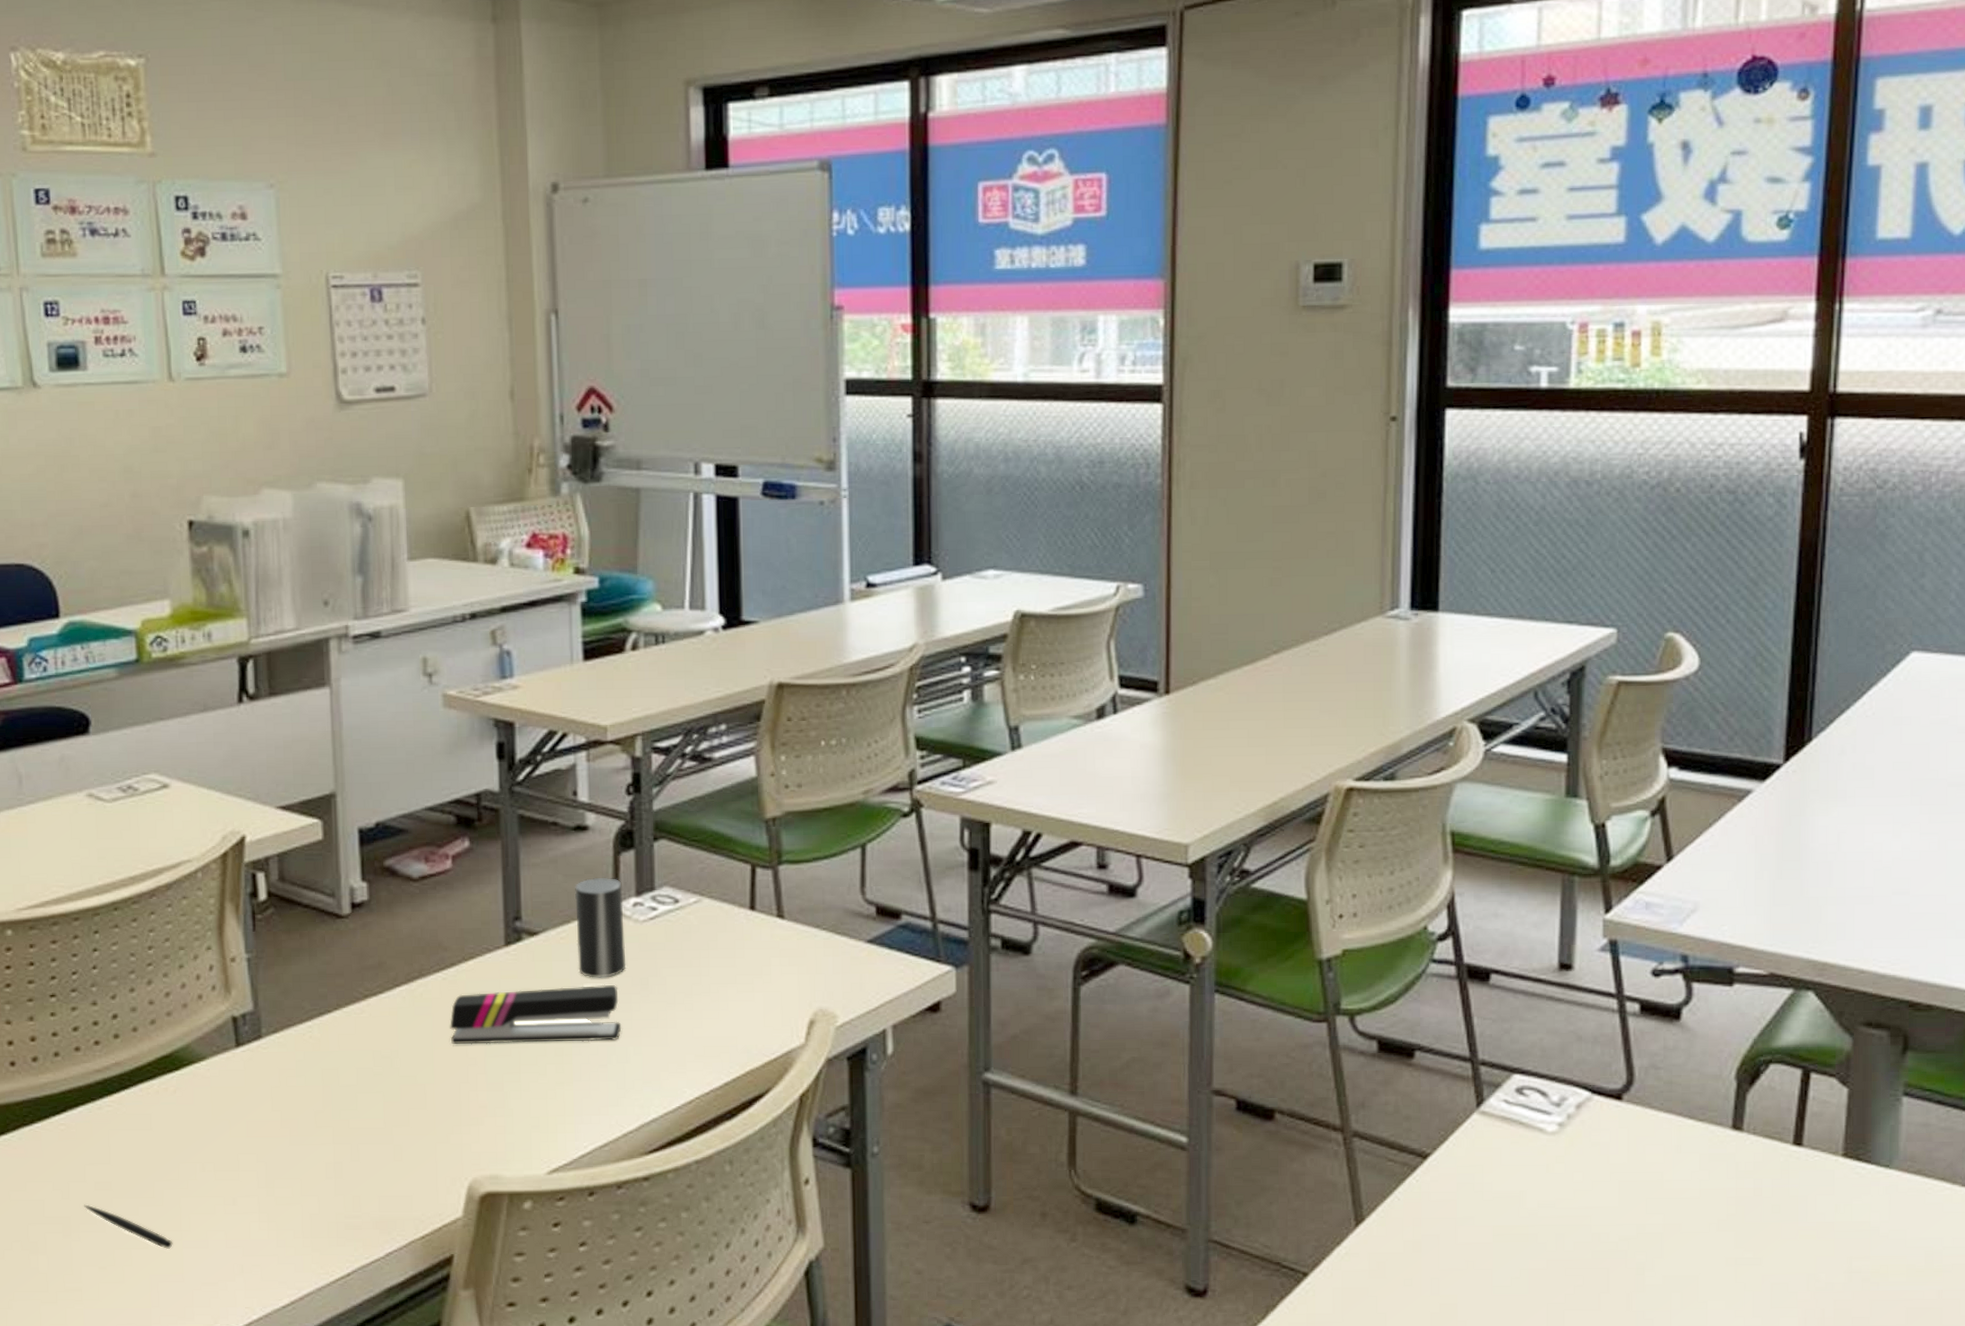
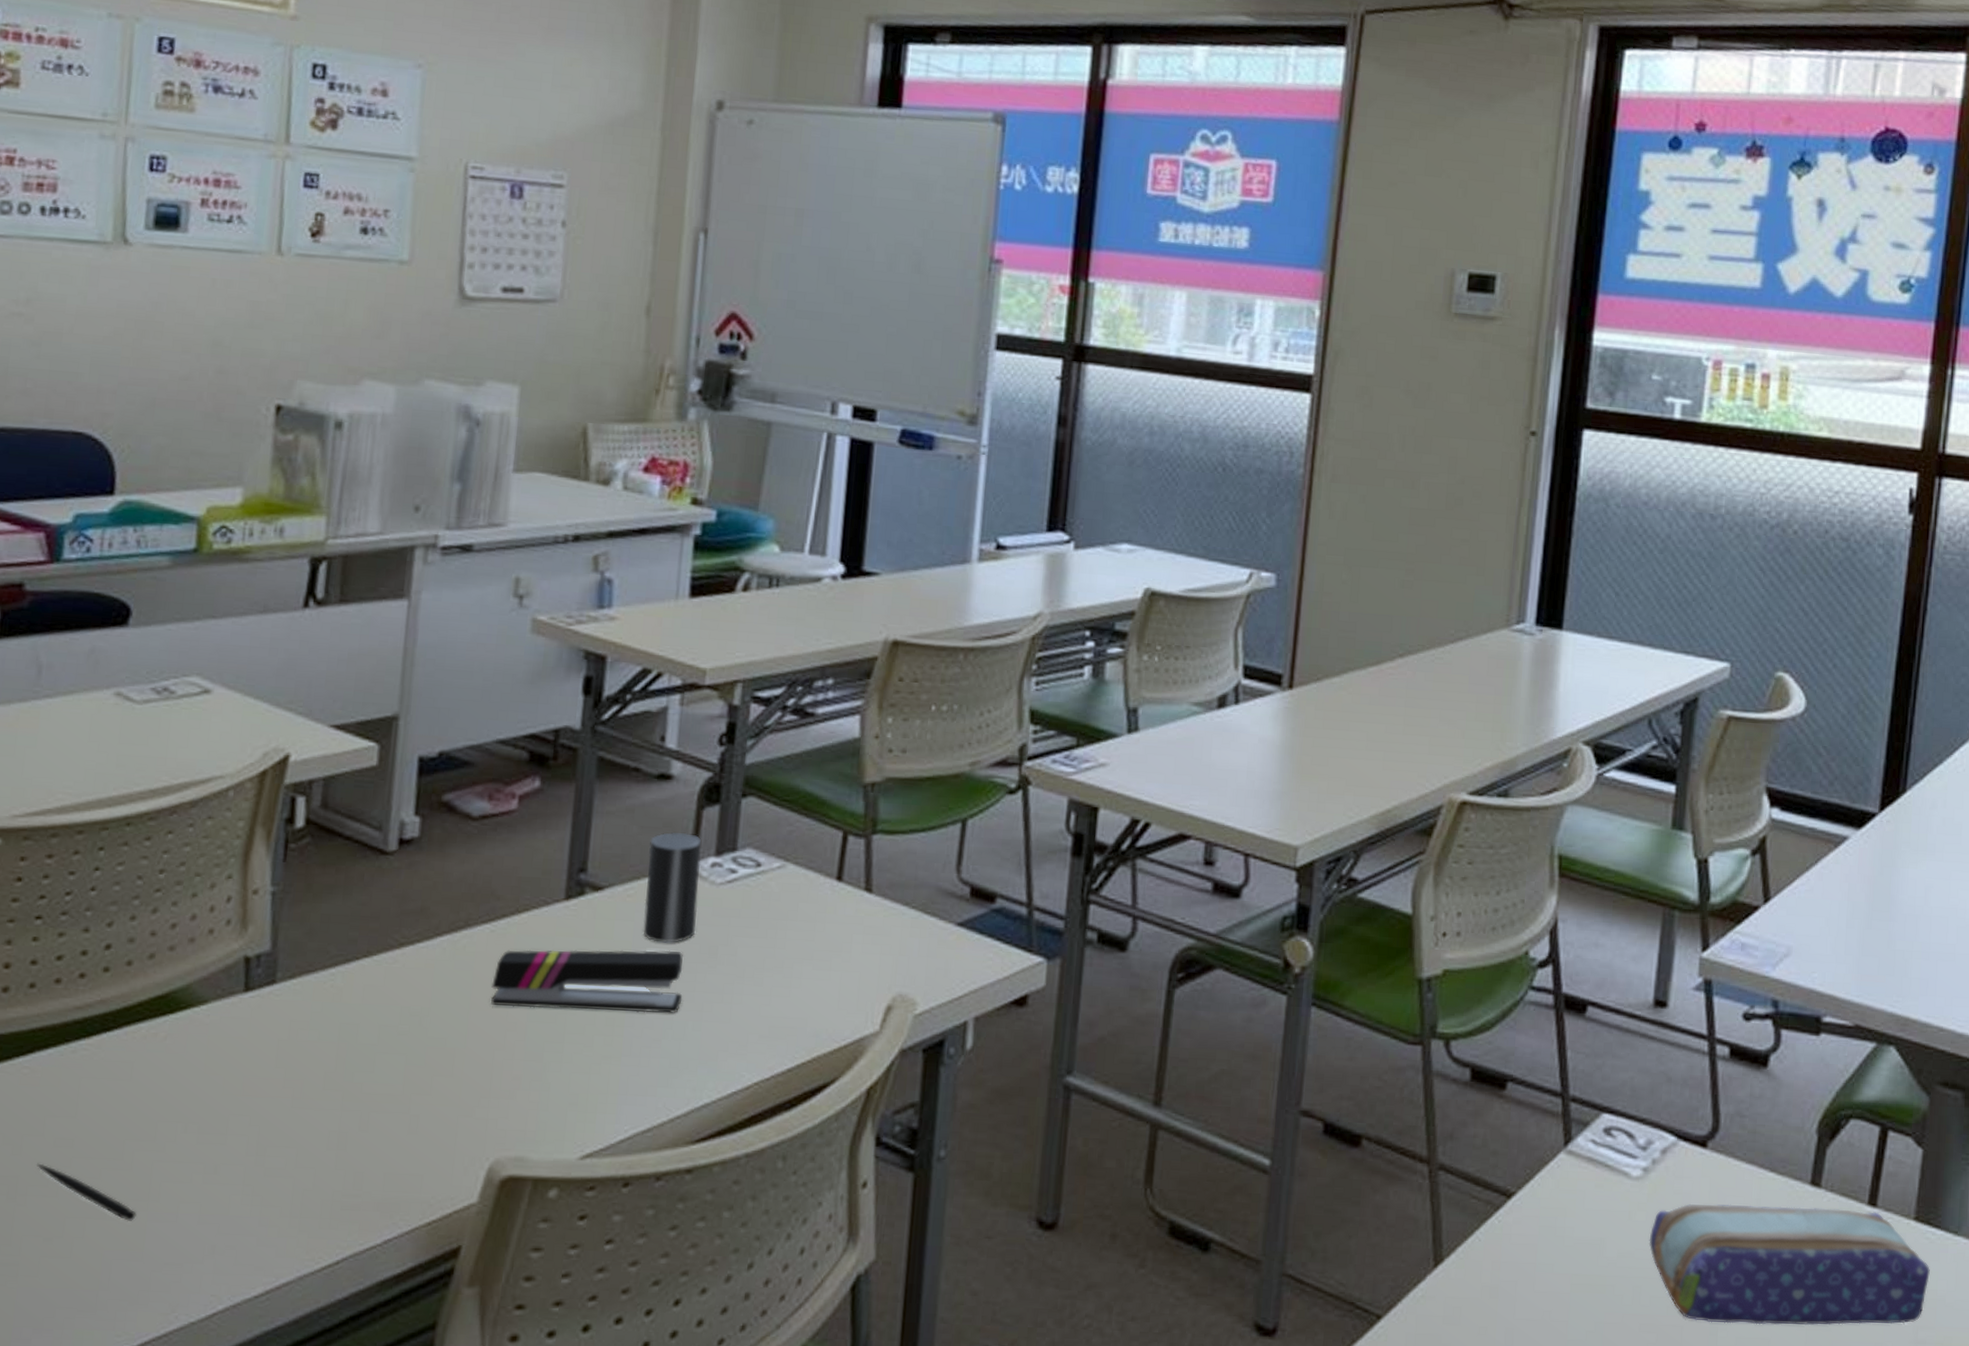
pencil case: none [1569,1150,1862,1264] -> present [1649,1204,1930,1325]

